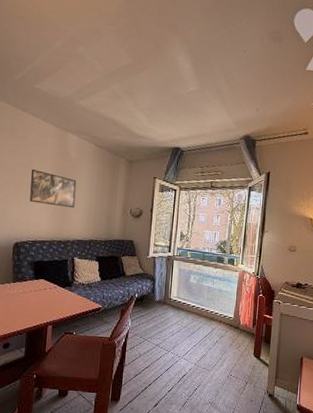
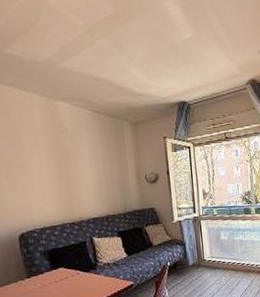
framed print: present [30,168,77,209] -> none [21,147,82,186]

